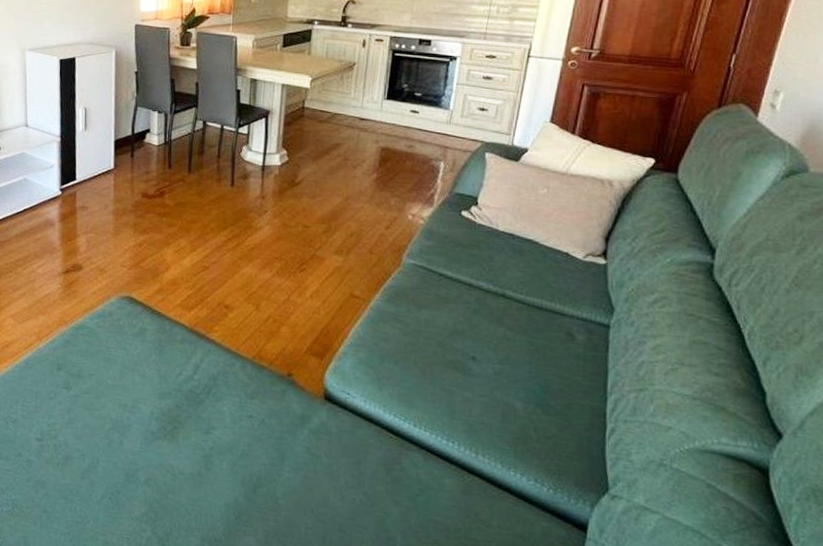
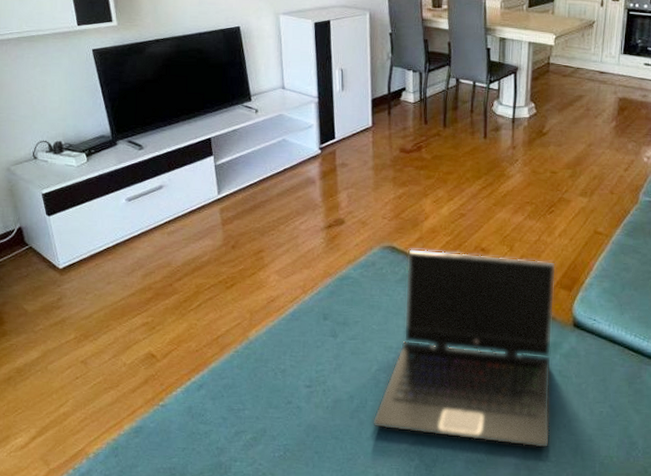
laptop computer: none [103,300,307,534] -> present [372,248,557,449]

